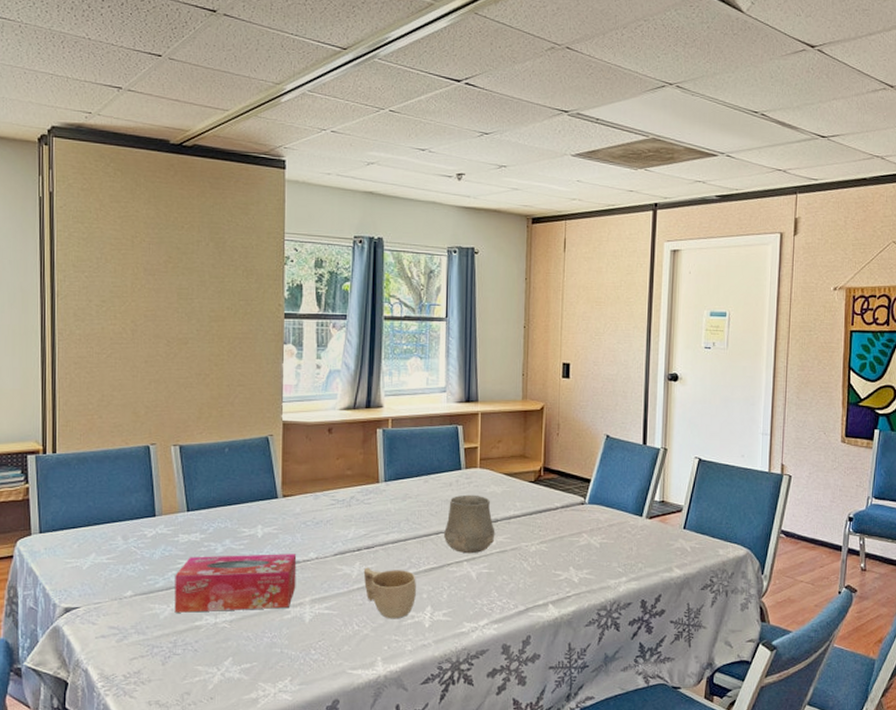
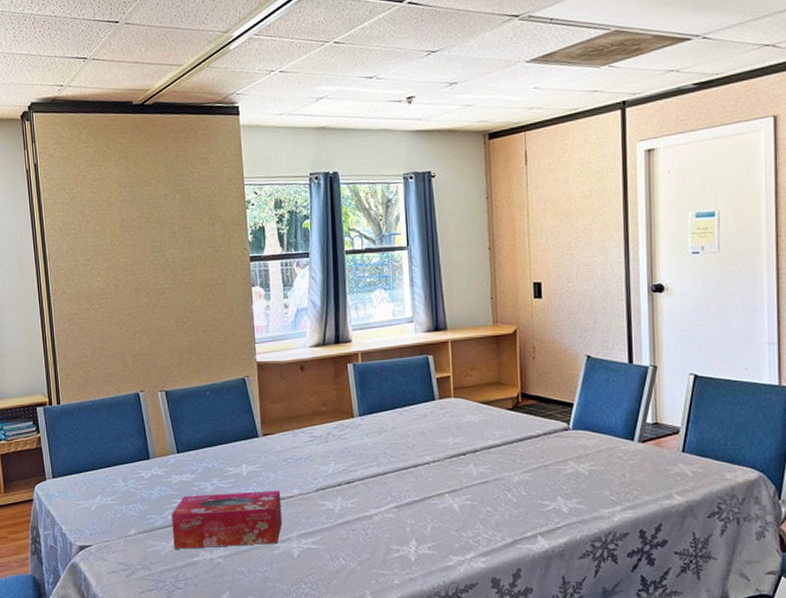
cup: present [363,567,416,619] -> none [345,502,399,553]
ceramic cup: present [444,494,495,554] -> none [423,425,476,486]

